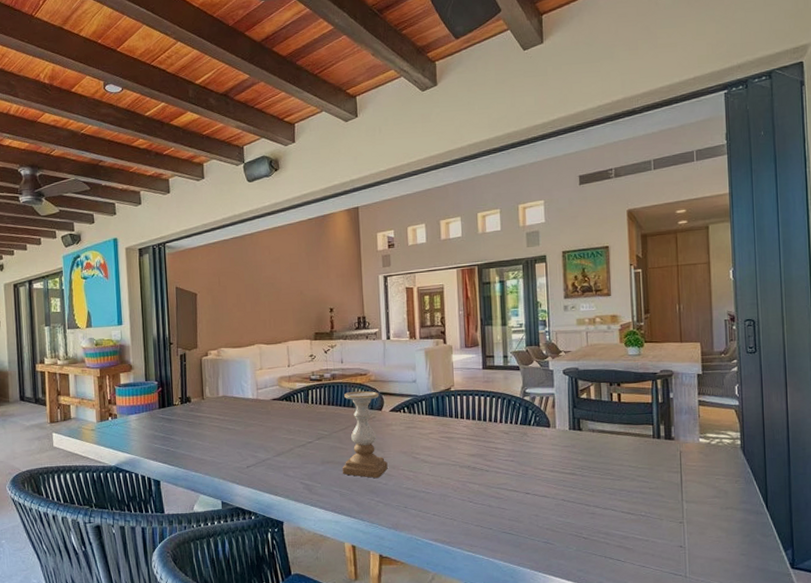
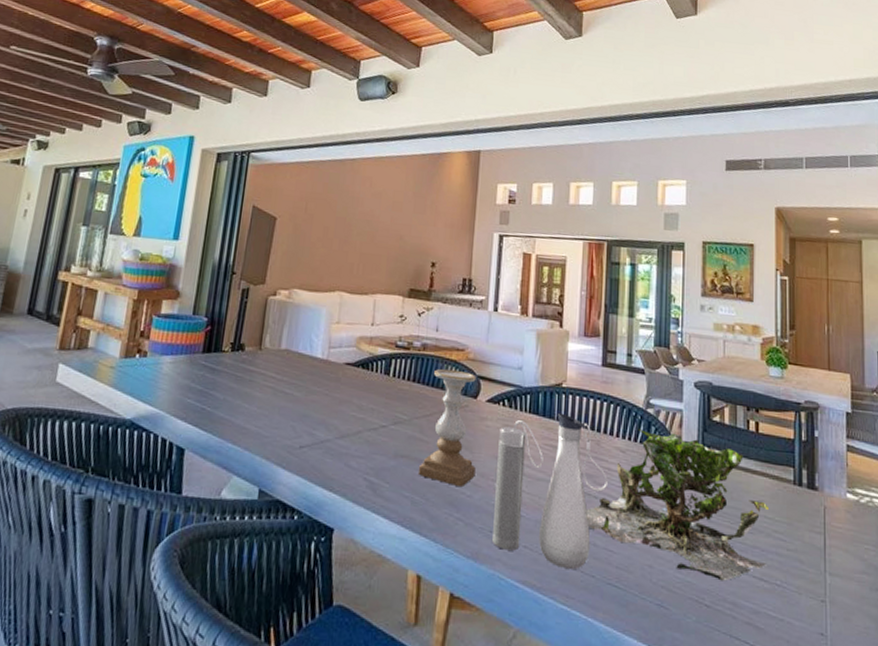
water bottle: none [403,411,496,526] -> present [492,412,608,569]
plant: none [480,413,633,519] -> present [586,429,768,581]

